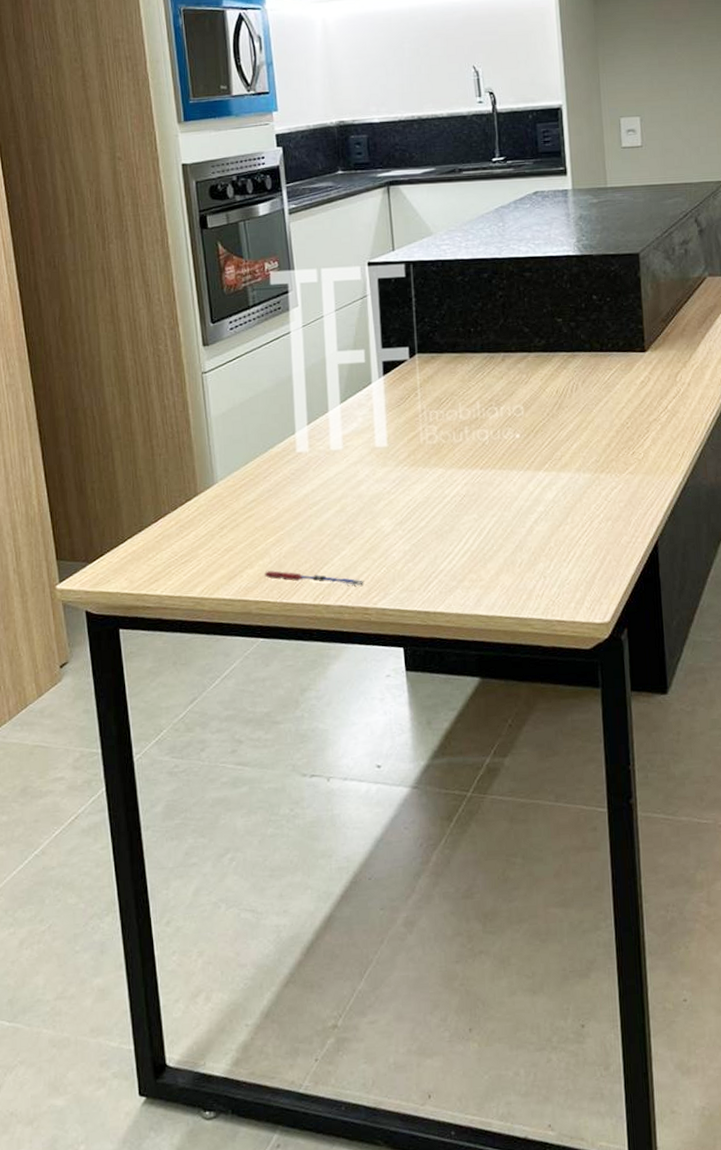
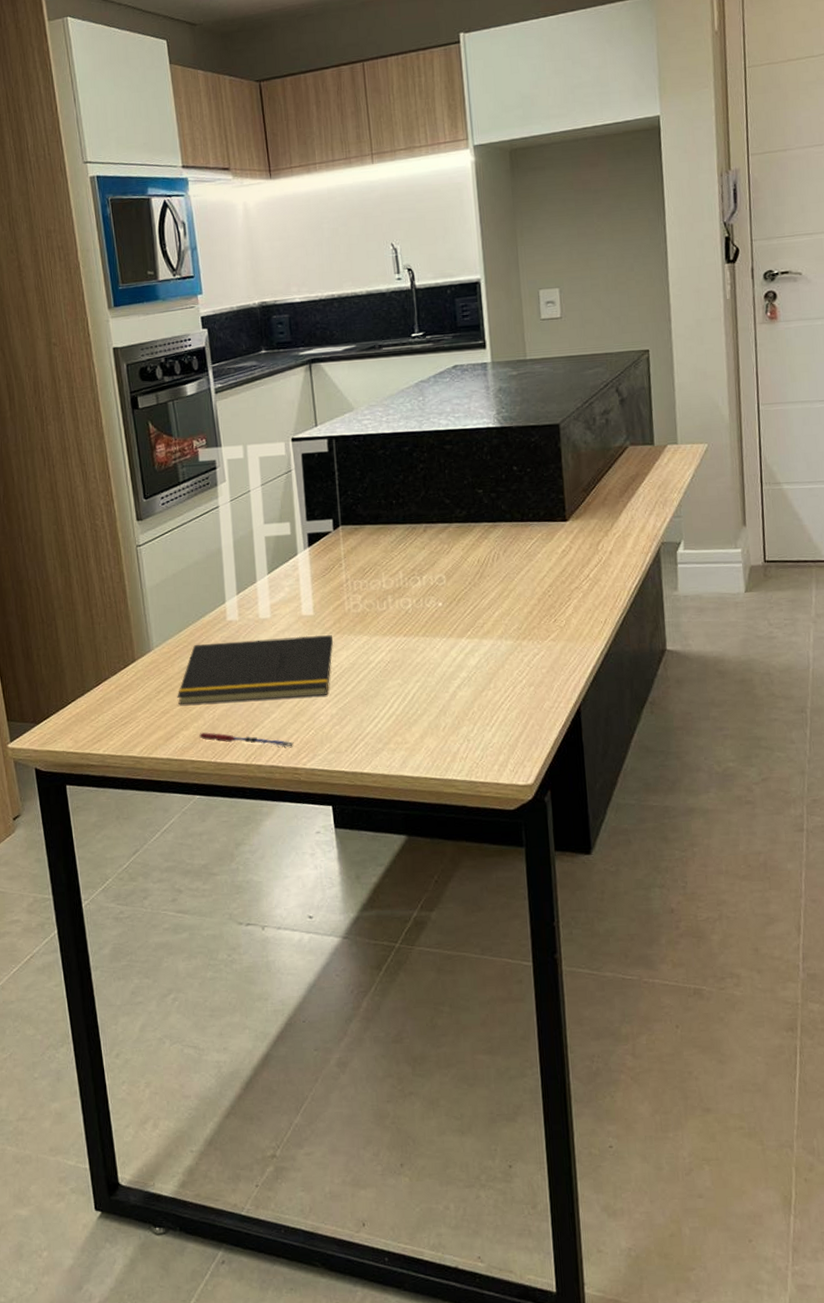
notepad: none [242,467,408,542] -> present [177,635,334,705]

